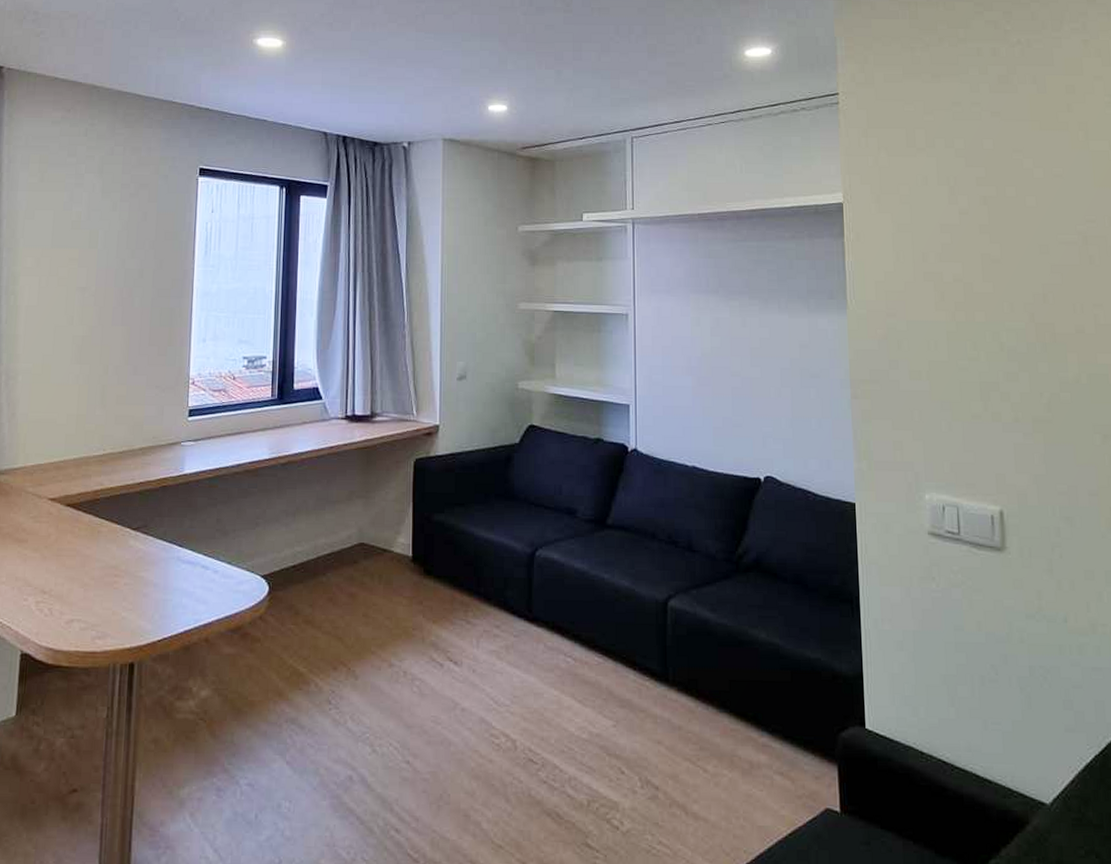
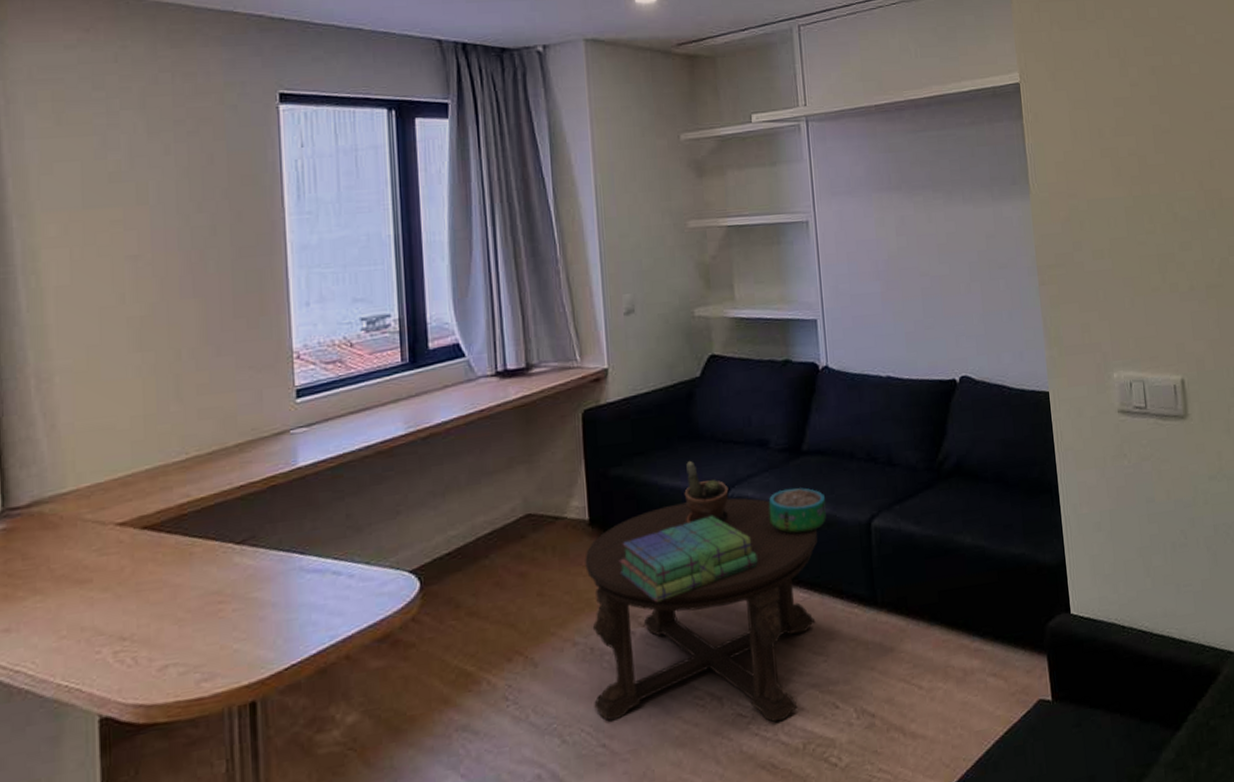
coffee table: none [403,555,616,775] -> present [585,497,818,723]
stack of books: none [434,571,558,641] -> present [618,516,758,602]
potted plant: none [496,517,537,581] -> present [684,460,729,524]
decorative bowl: none [572,557,625,601] -> present [769,488,826,534]

